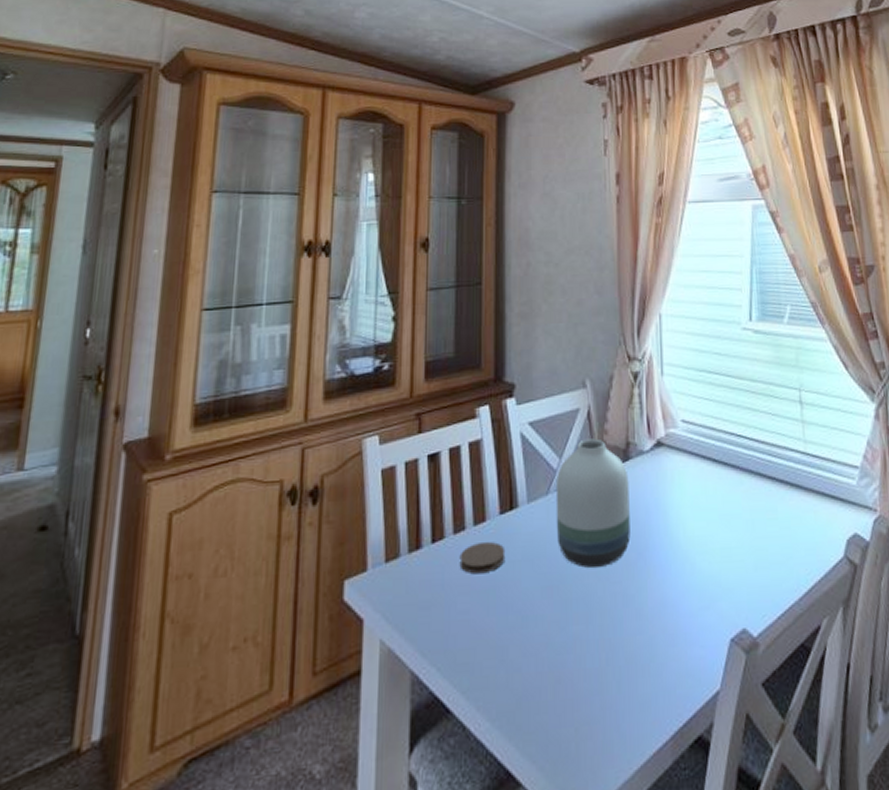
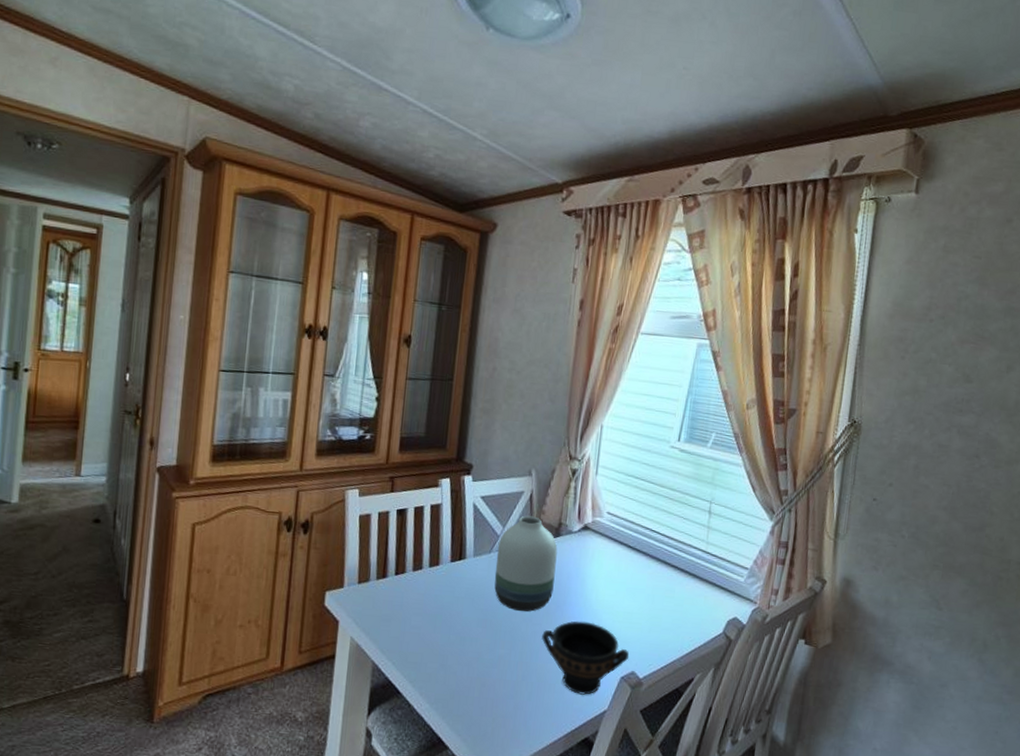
coaster: present [459,541,506,574] -> none [415,580,453,603]
bowl: none [624,568,737,674] -> present [542,621,630,695]

